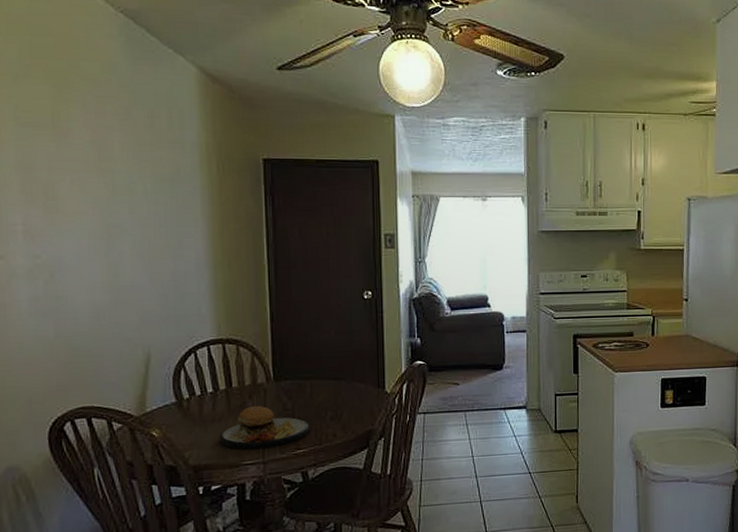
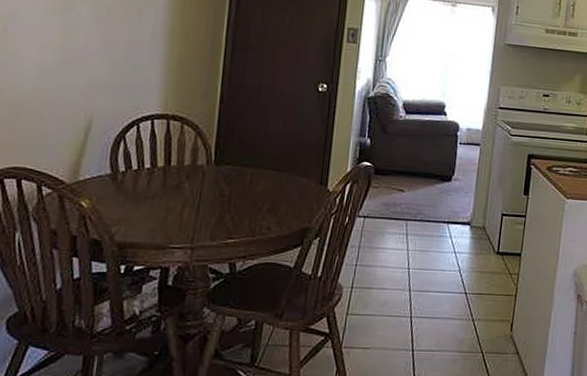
plate: present [219,395,309,450] -> none [149,176,244,234]

